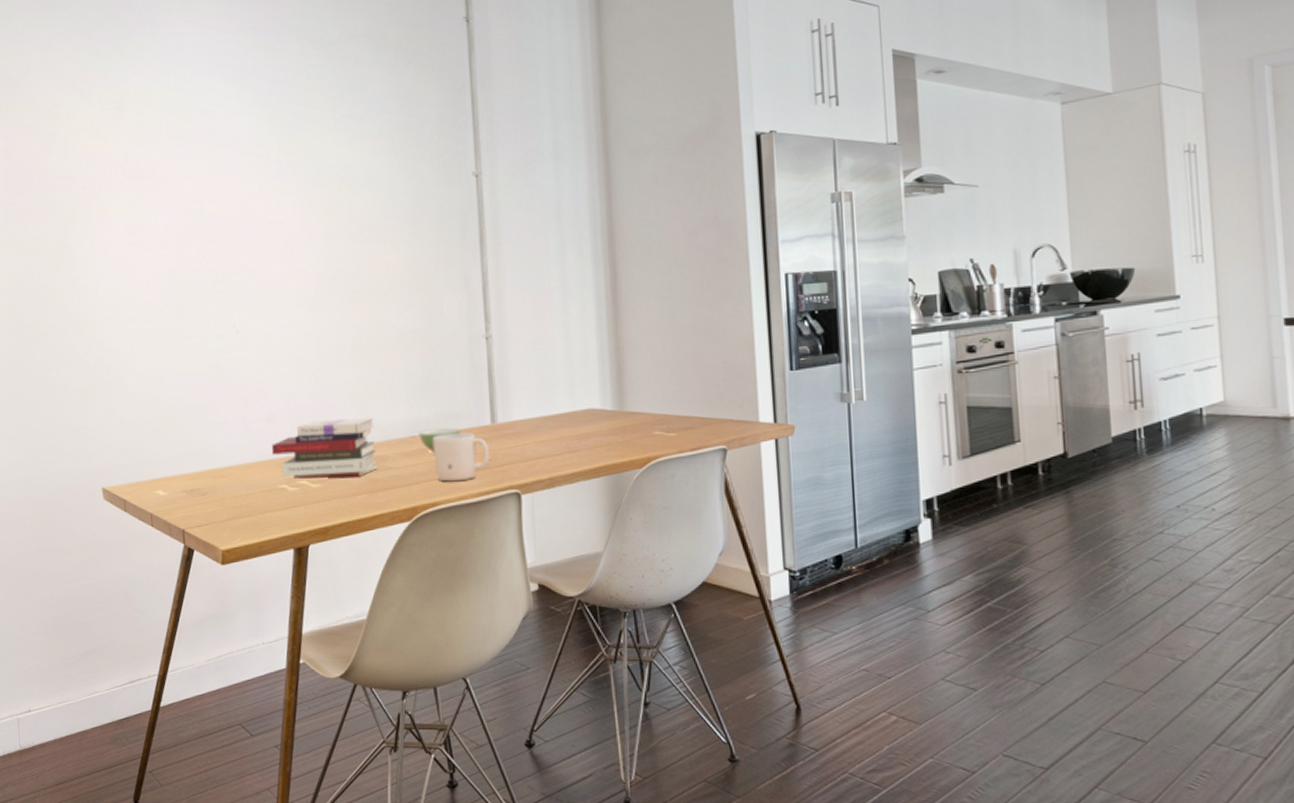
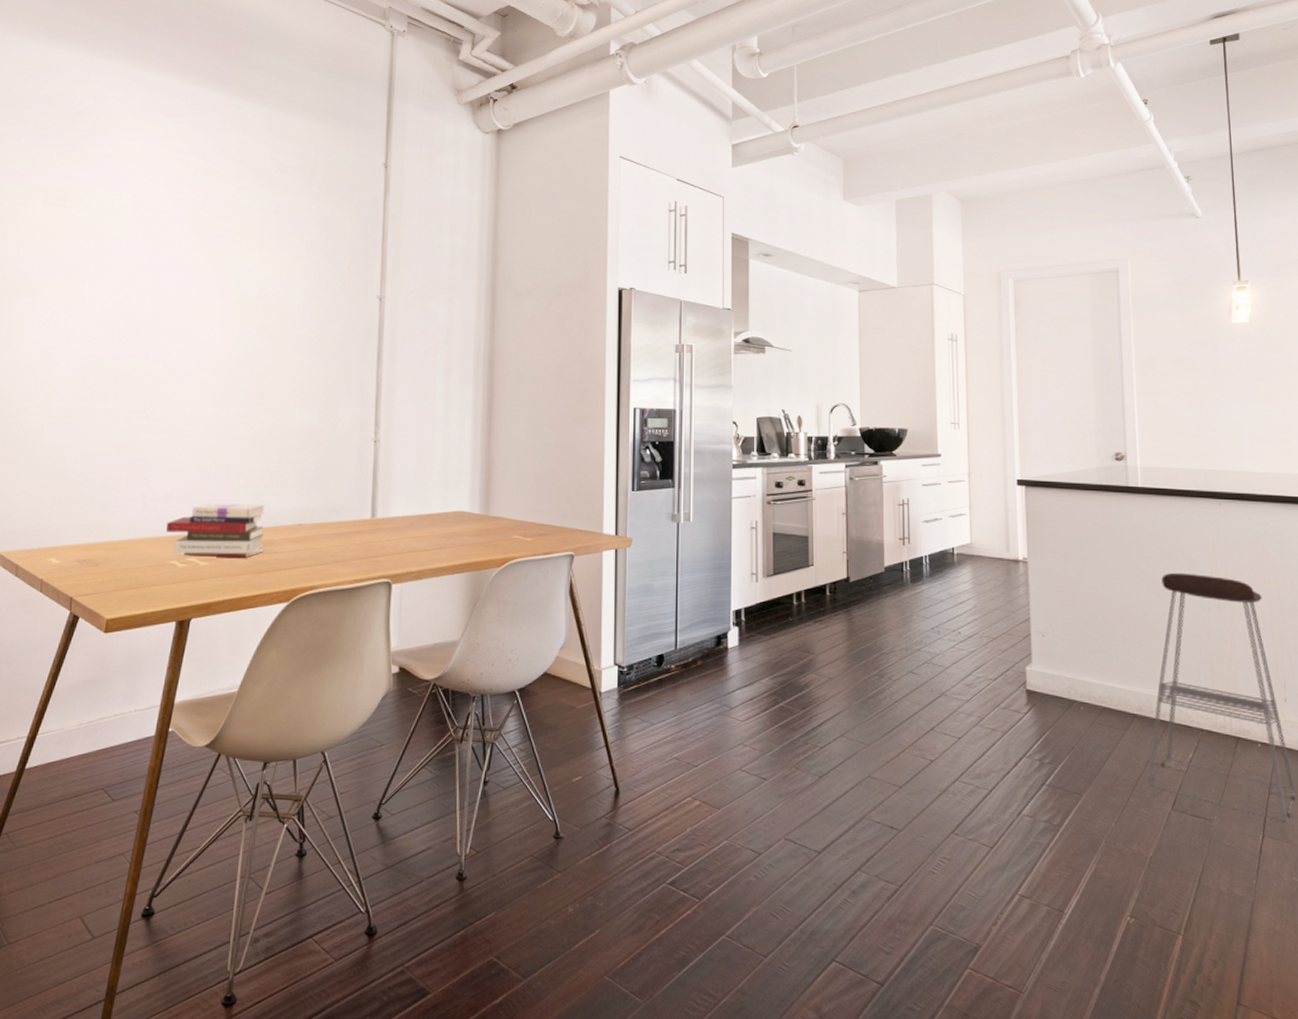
bowl: present [418,428,461,456] -> none [304,519,343,543]
mug: present [432,433,490,482] -> none [316,524,368,568]

